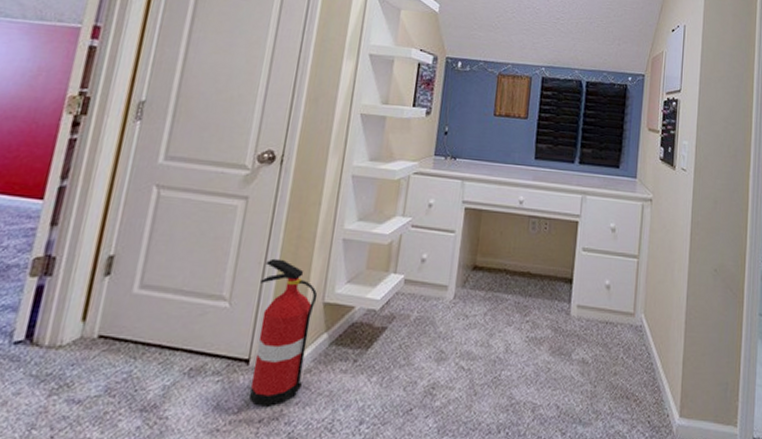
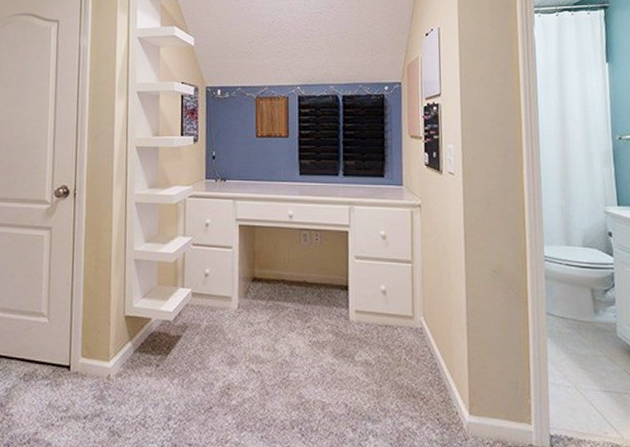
fire extinguisher: present [249,258,318,407] -> none [71,279,119,405]

